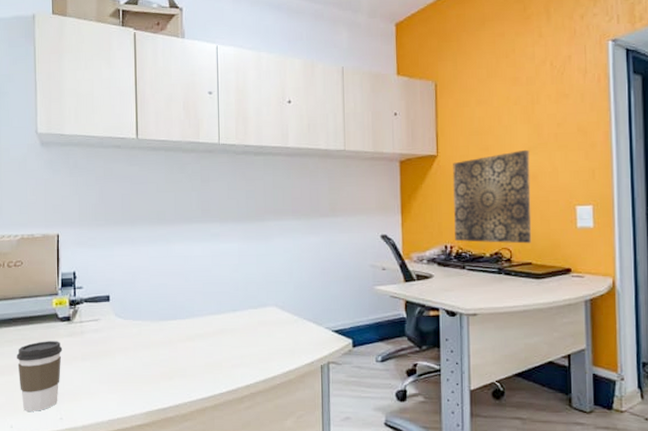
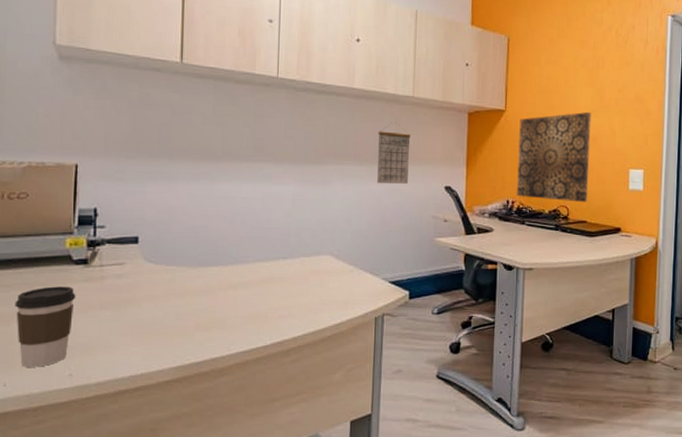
calendar: none [313,176,345,237] -> present [376,122,411,184]

